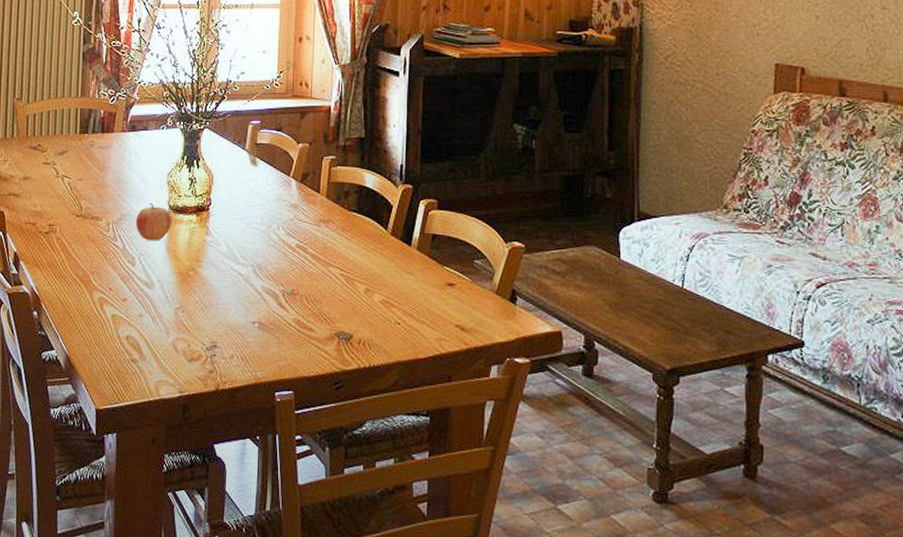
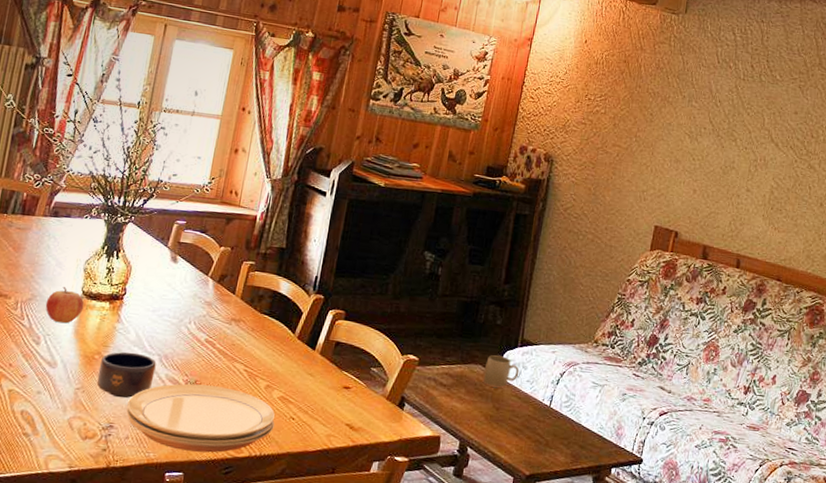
mug: none [194,265,251,315] -> present [96,352,156,398]
plate: none [228,294,380,367] -> present [126,383,275,453]
mug: none [600,234,641,270] -> present [483,355,520,388]

